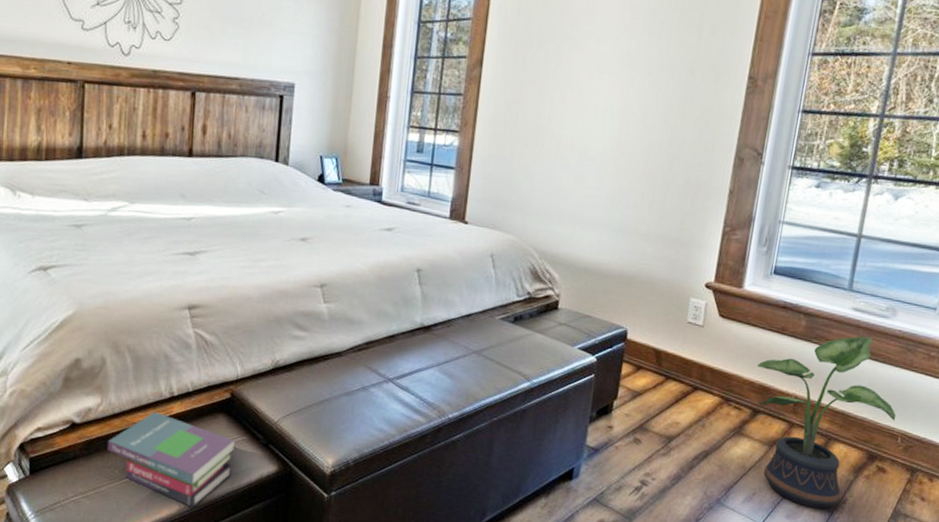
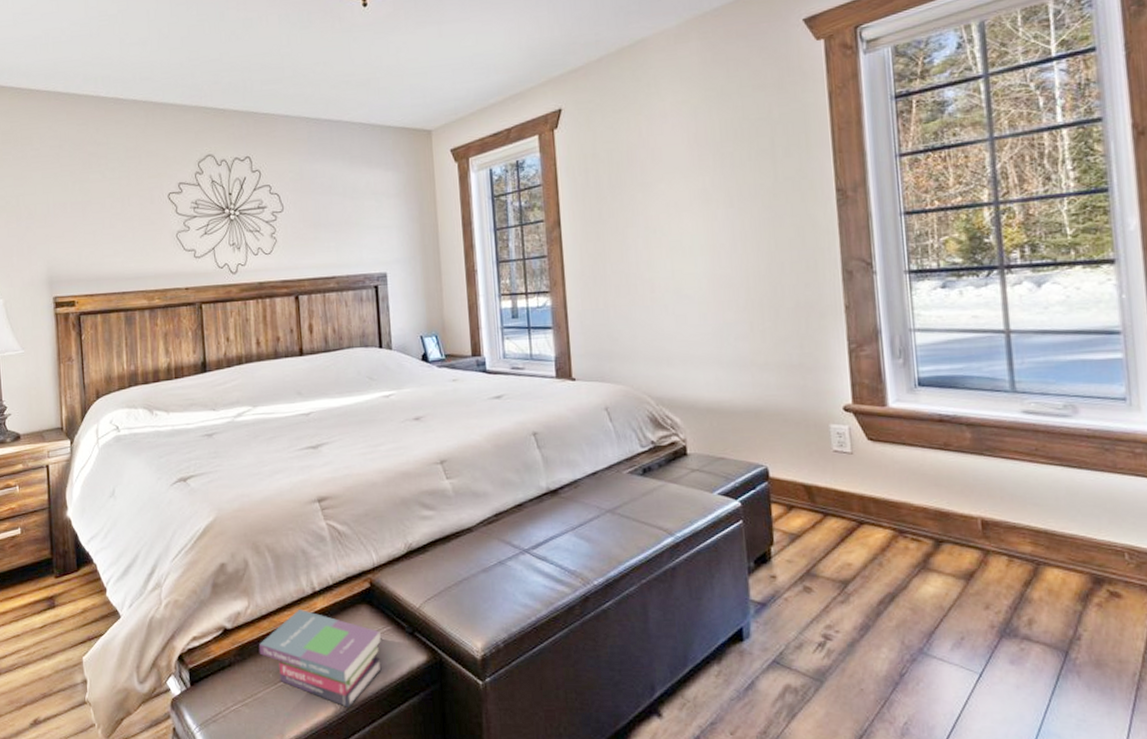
potted plant: present [757,336,896,510] -> none [927,440,1115,650]

